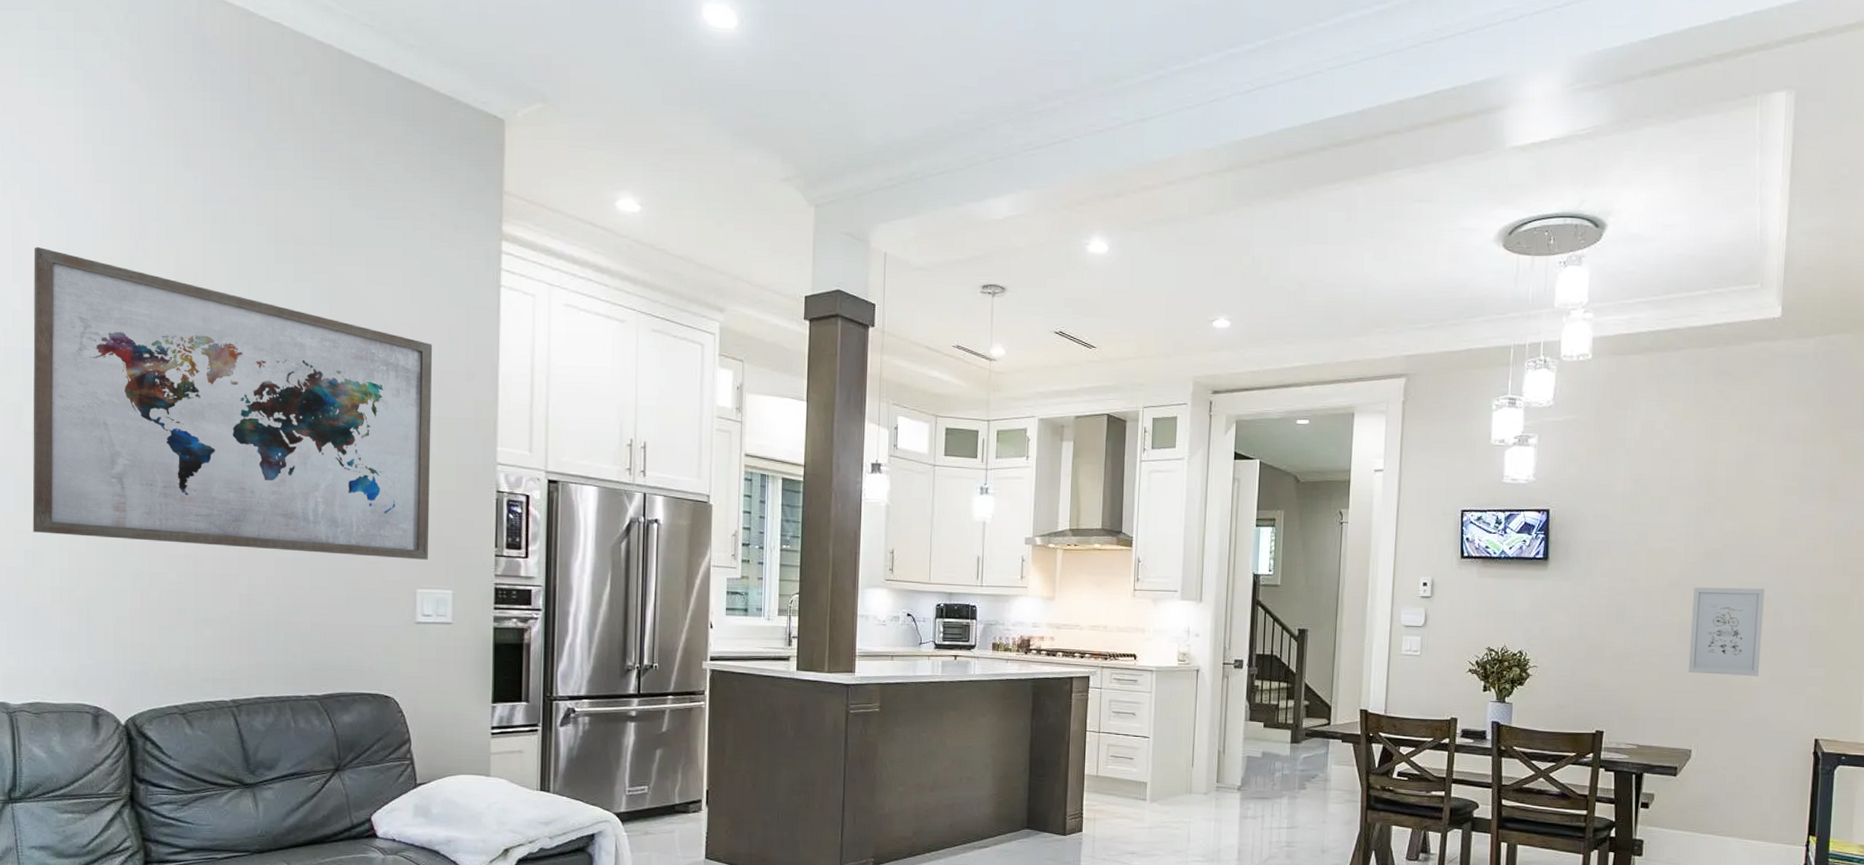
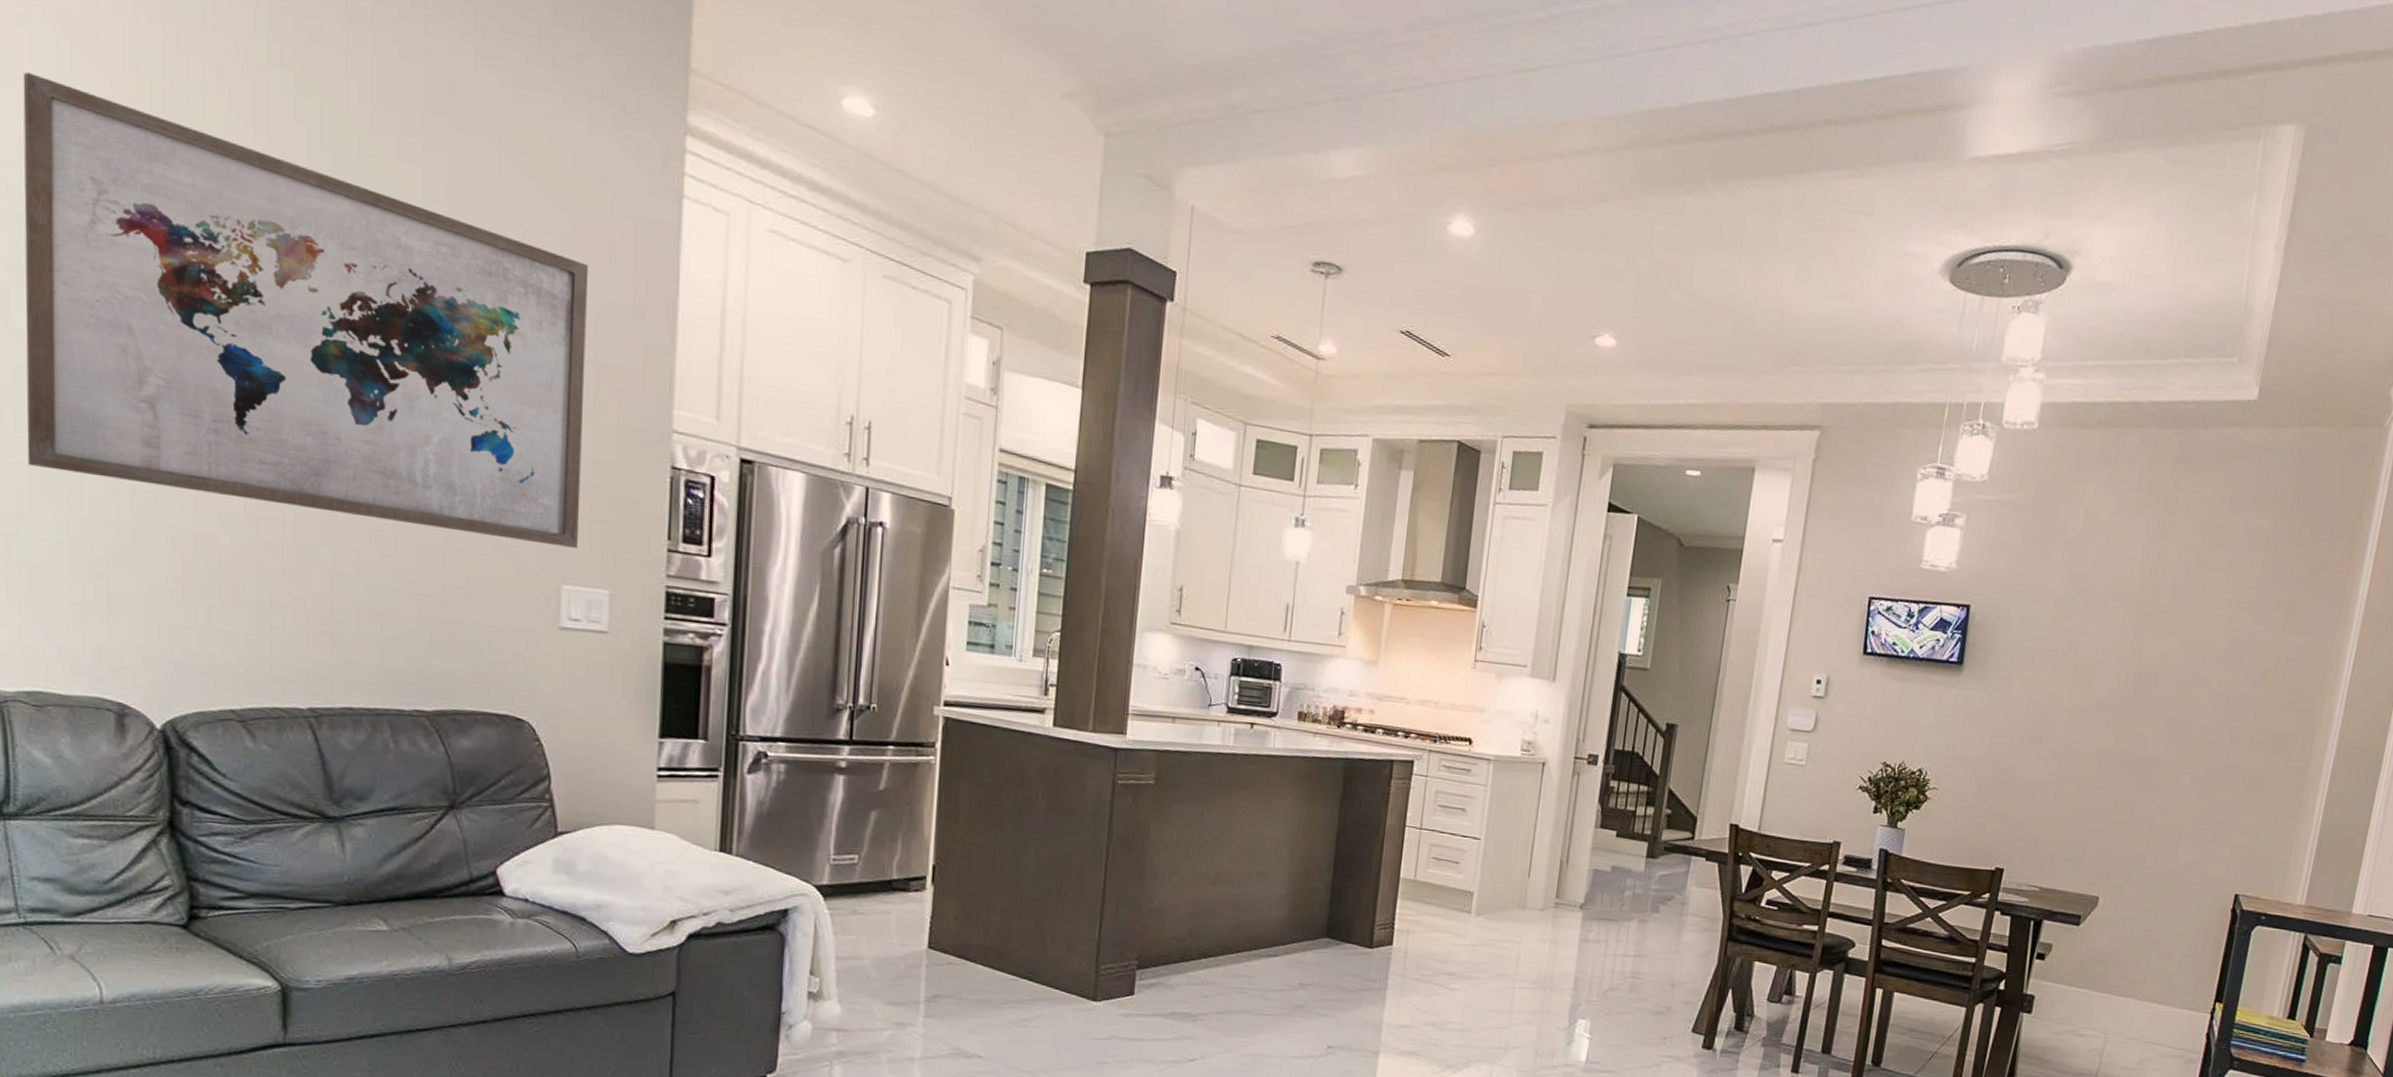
wall art: present [1688,587,1765,676] -> none [2105,710,2201,818]

